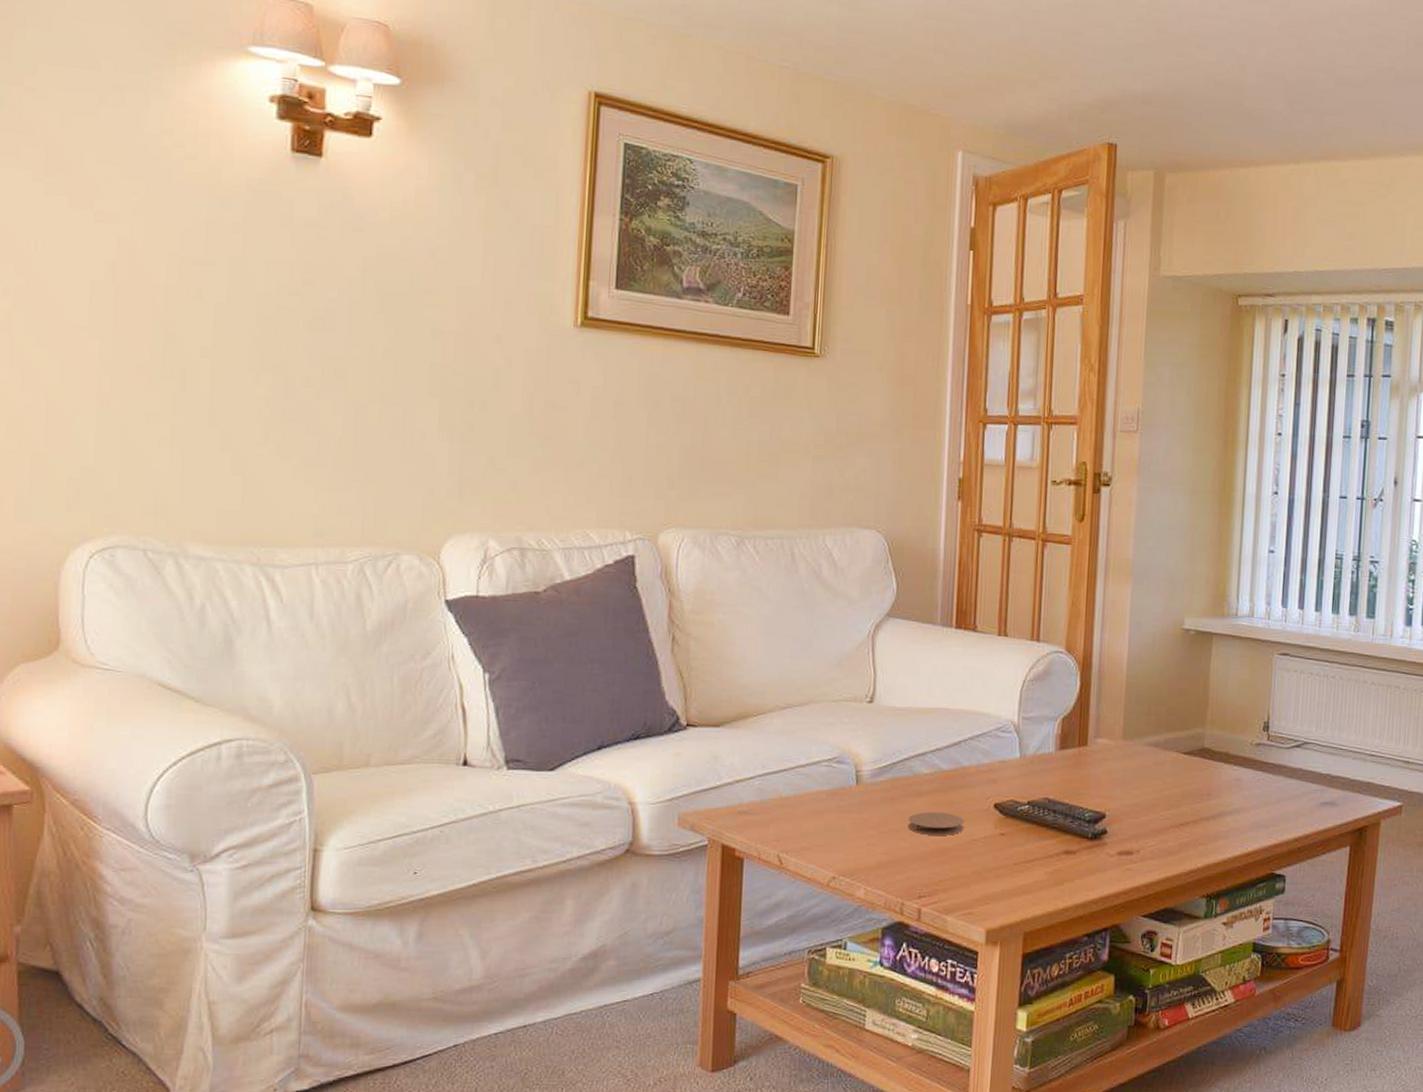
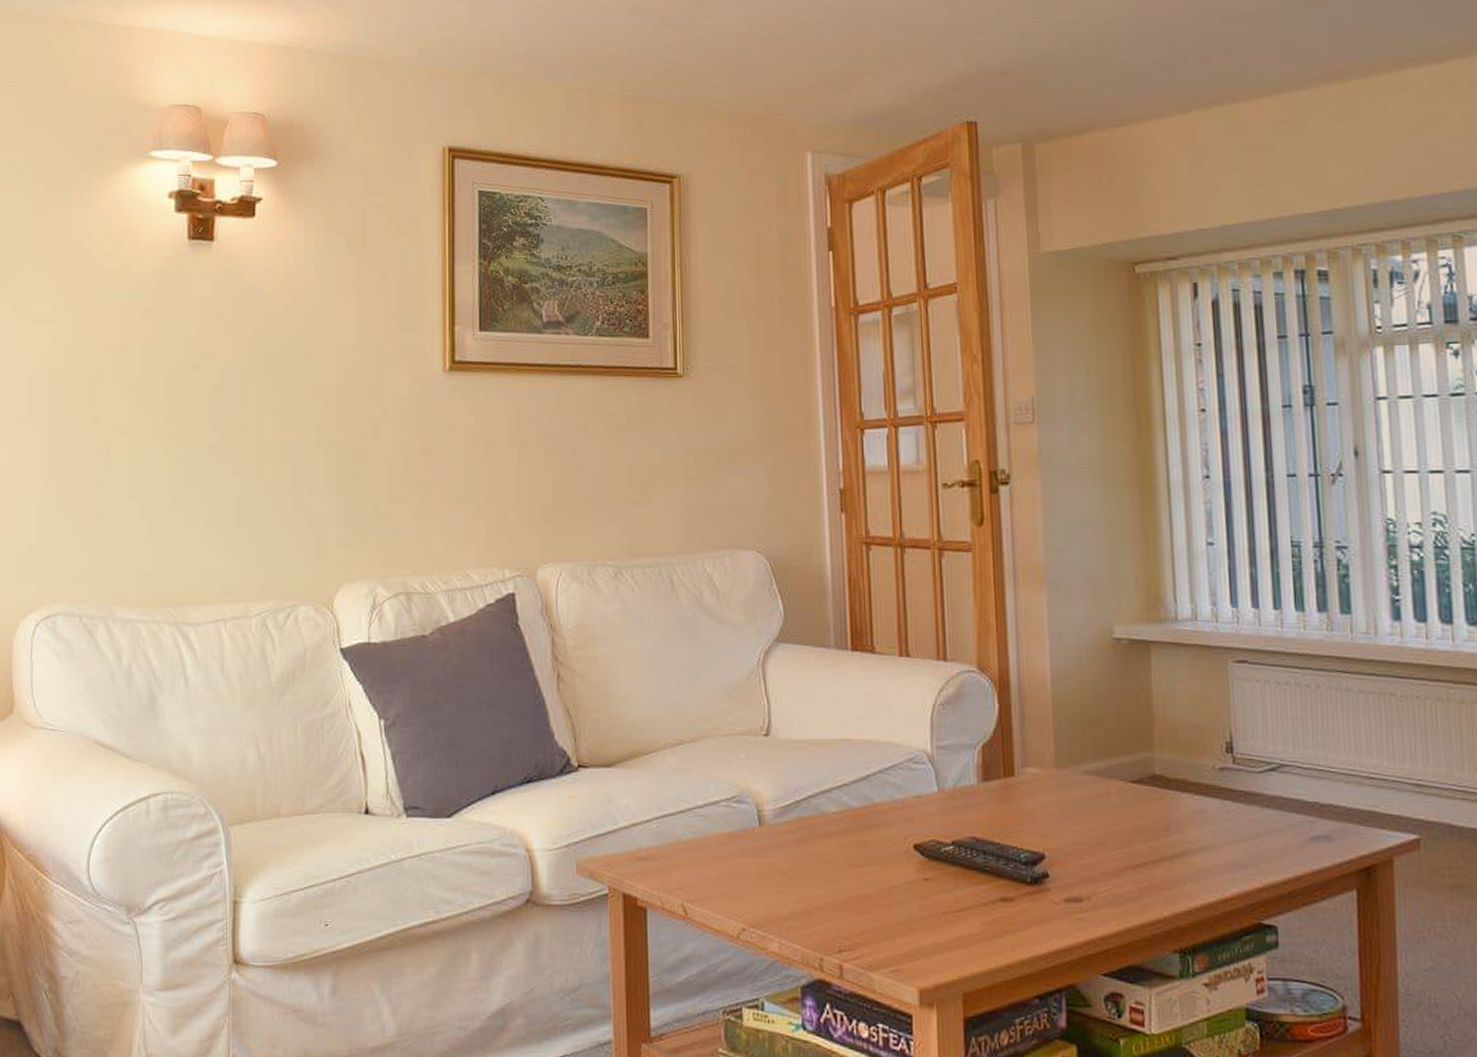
coaster: present [907,812,965,835] -> none [819,855,883,881]

